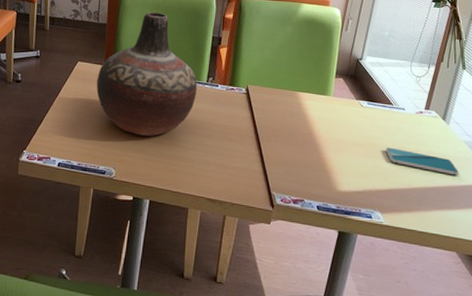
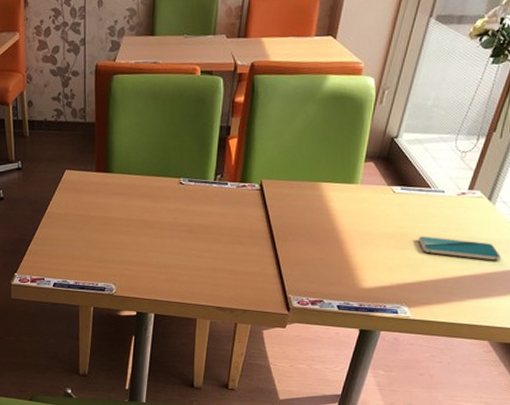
vase: present [96,12,197,136] -> none [89,103,204,247]

